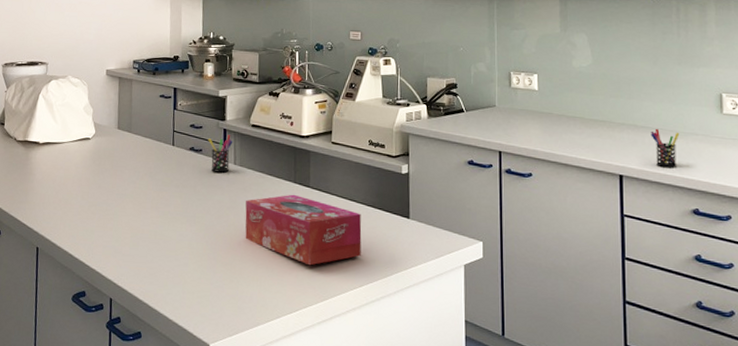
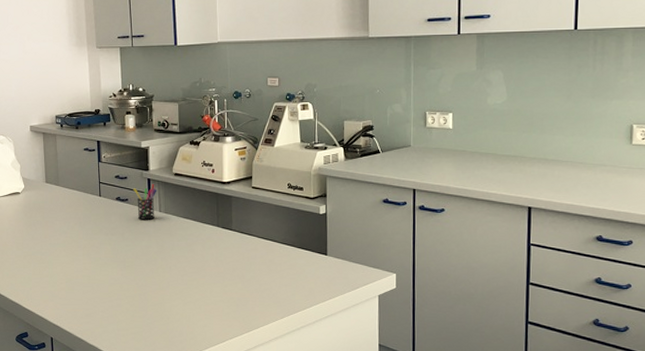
tissue box: present [245,194,362,266] -> none [172,237,282,302]
pen holder: present [651,128,680,167] -> none [560,161,589,198]

